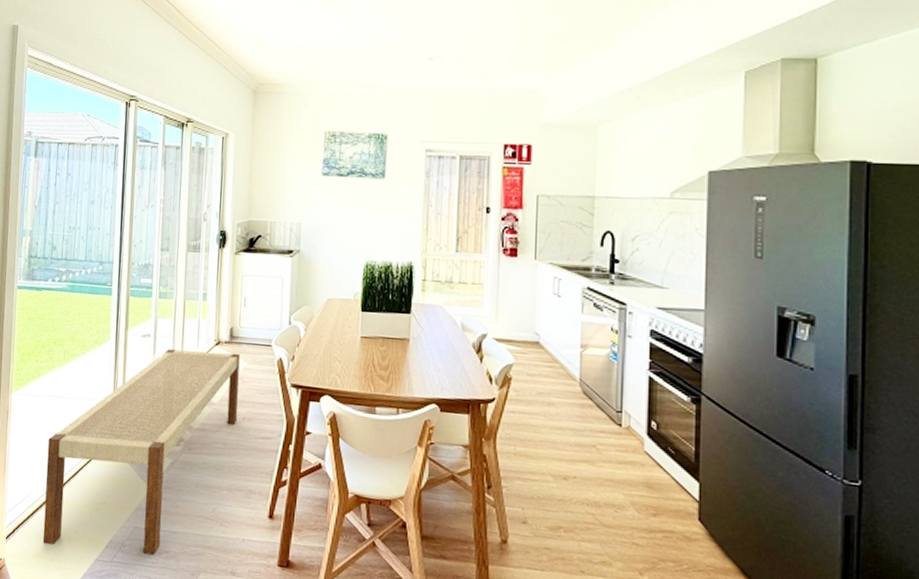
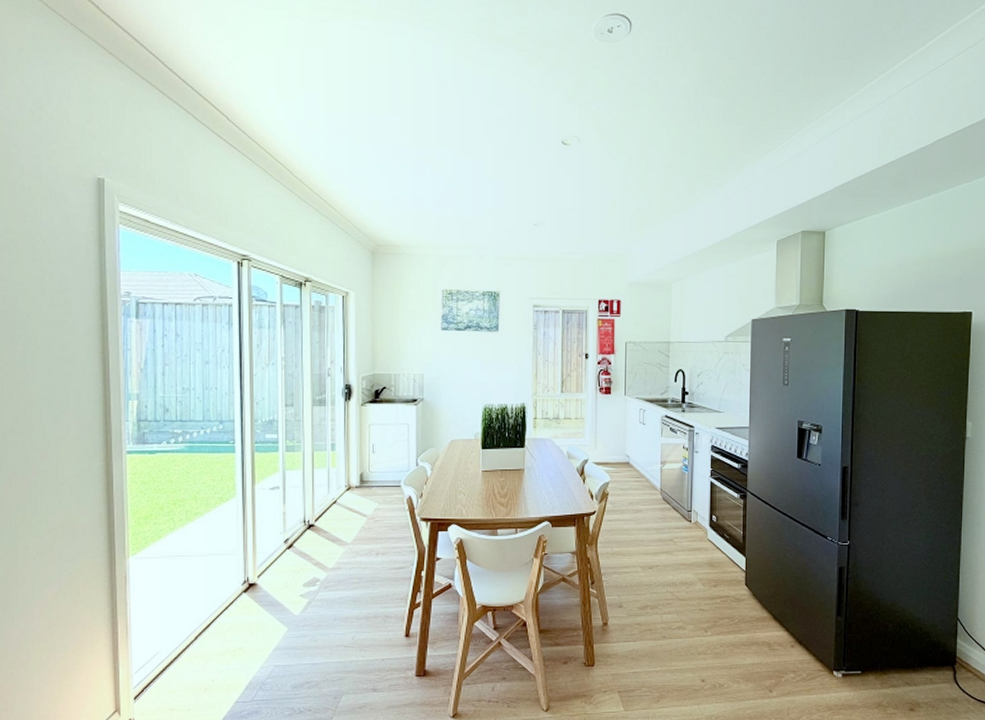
bench: present [42,349,240,555] -> none [175,496,372,697]

